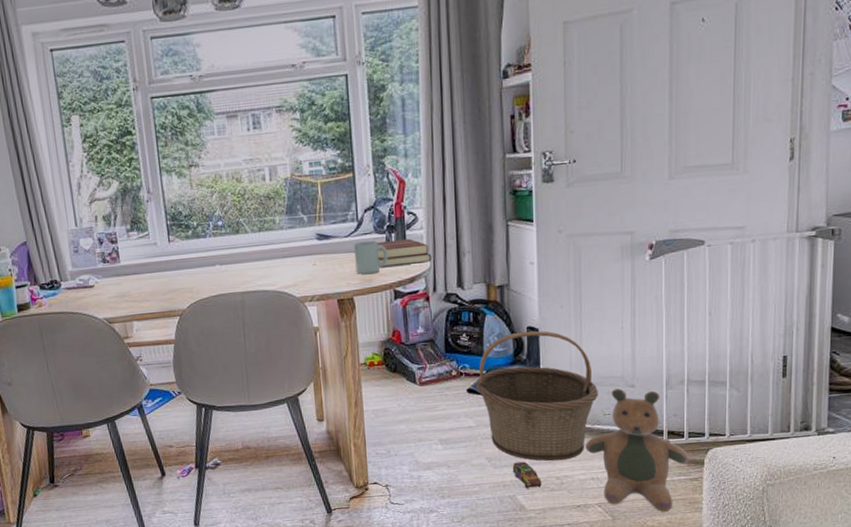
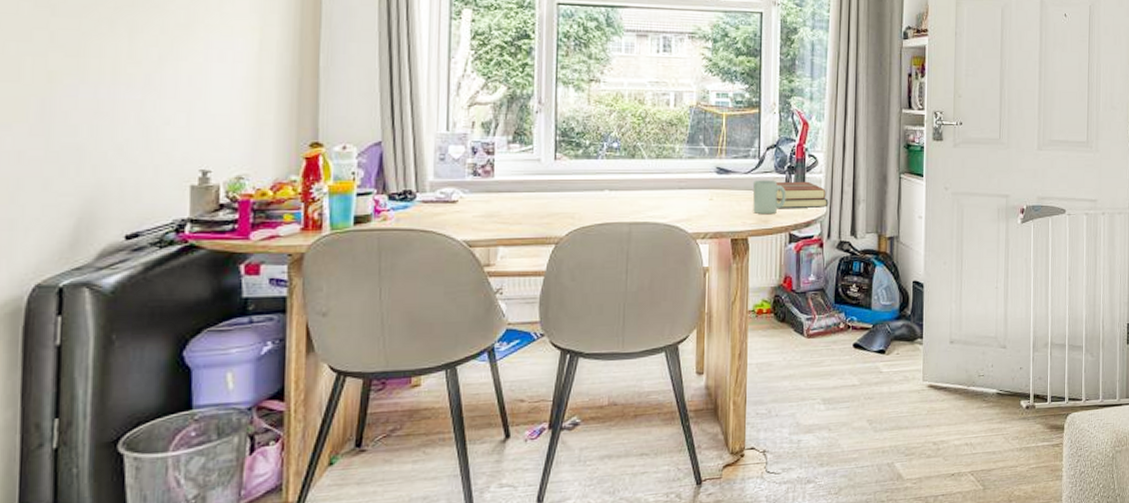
basket: present [476,330,598,462] -> none [862,285,974,425]
toy car: present [512,461,542,488] -> none [892,424,919,454]
teddy bear: present [585,388,689,512] -> none [961,349,1052,480]

